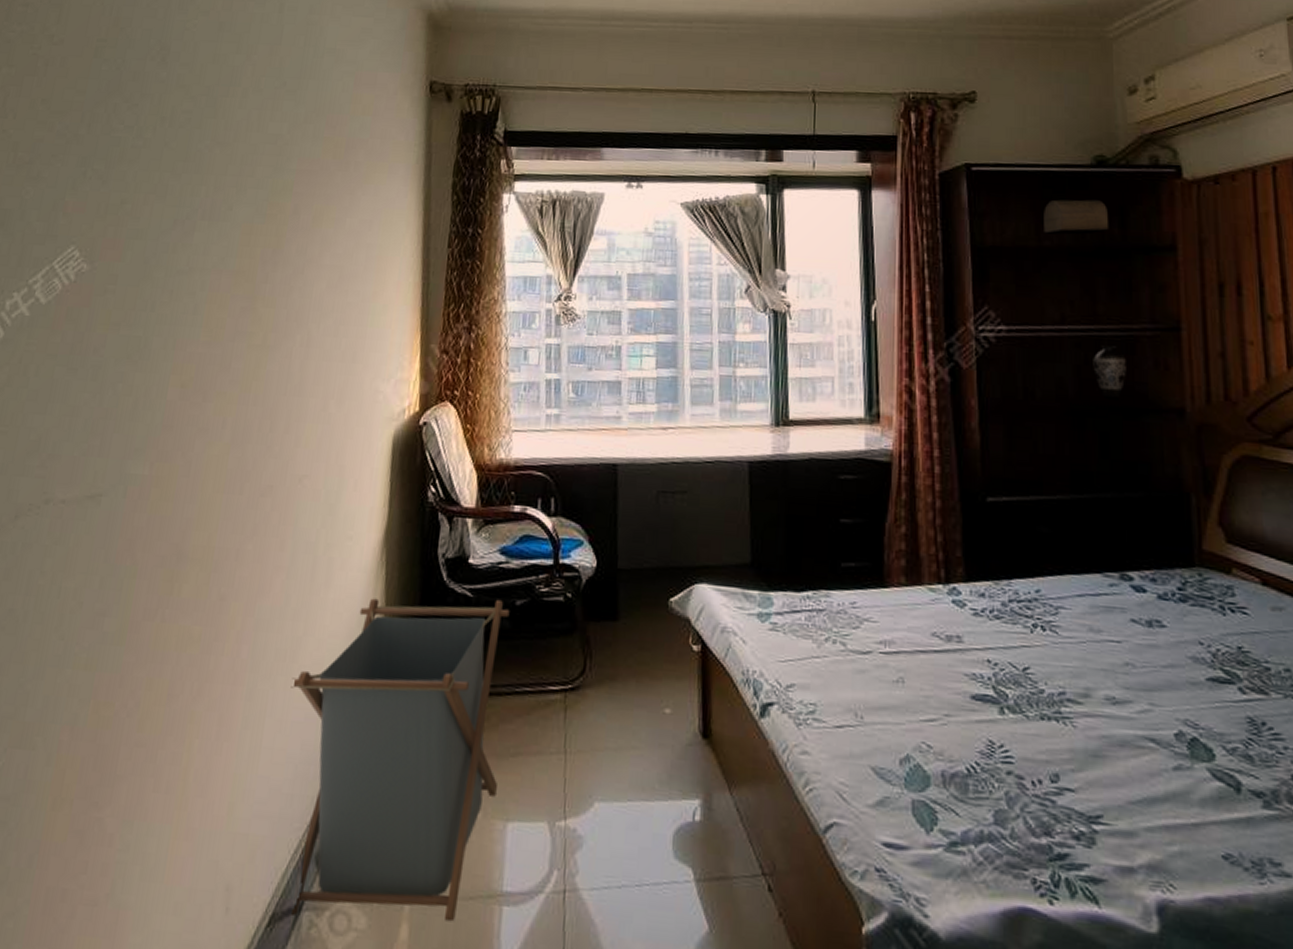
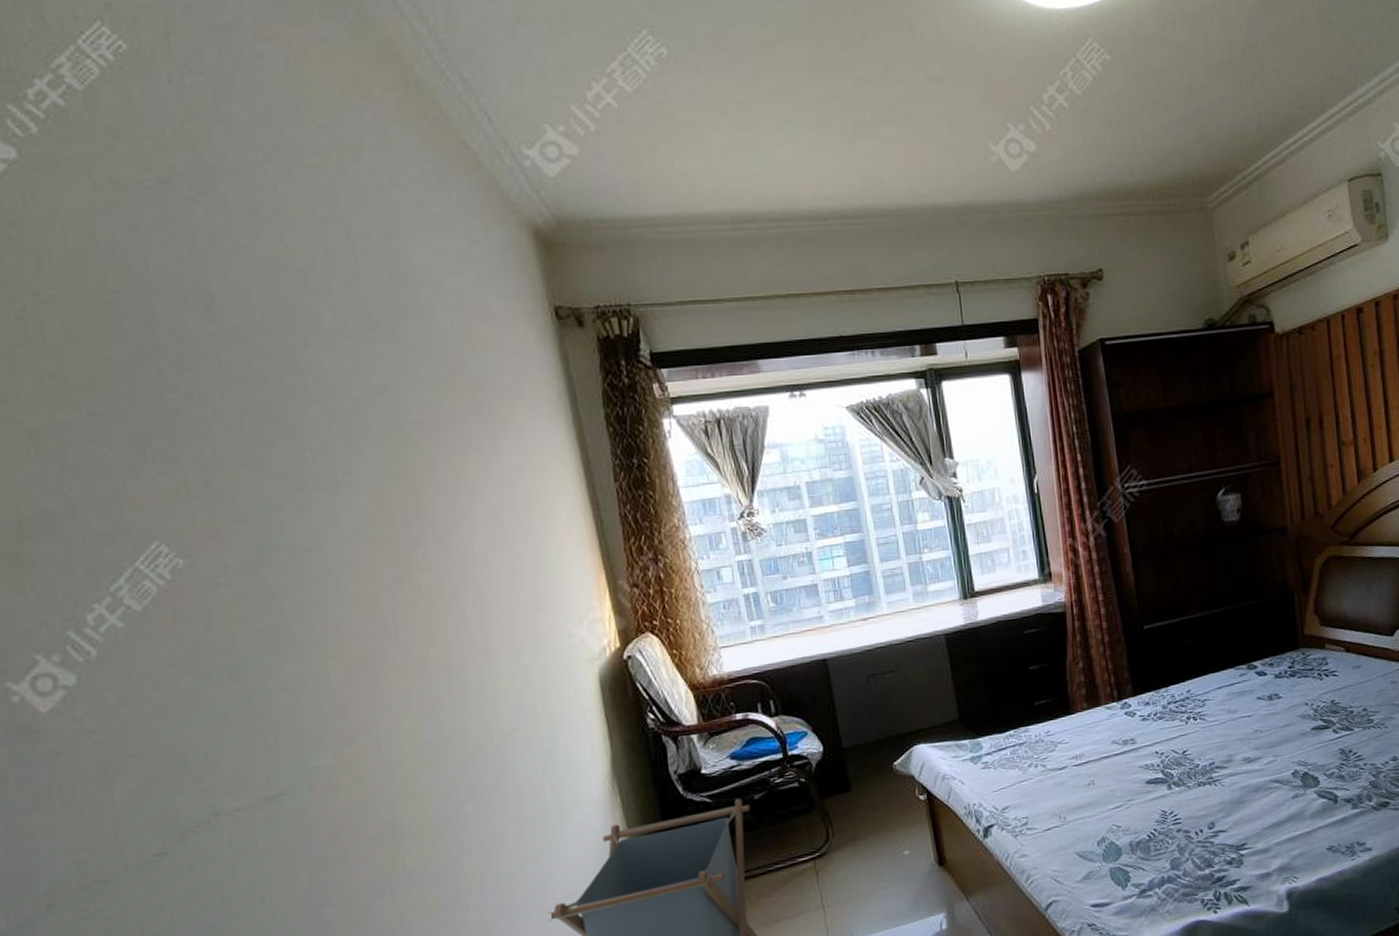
decorative box: present [1044,199,1110,235] -> none [1168,360,1221,395]

